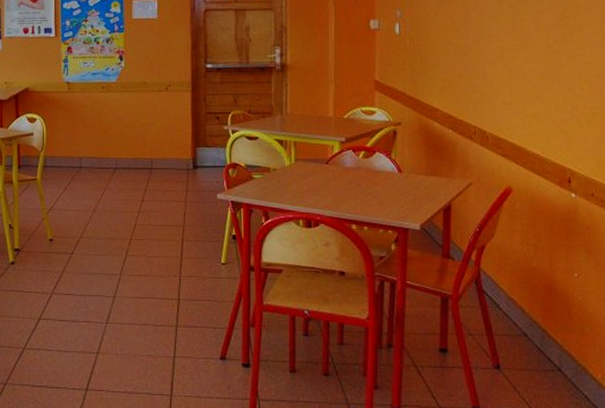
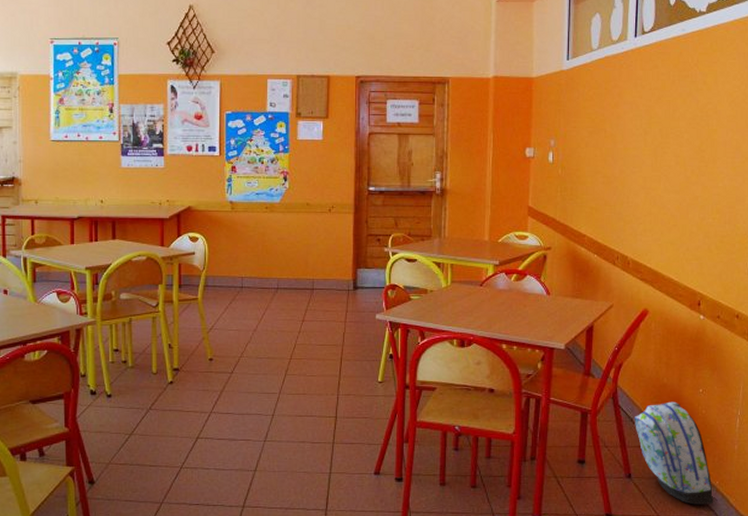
backpack: none [500,286,597,400] -> present [633,401,714,505]

